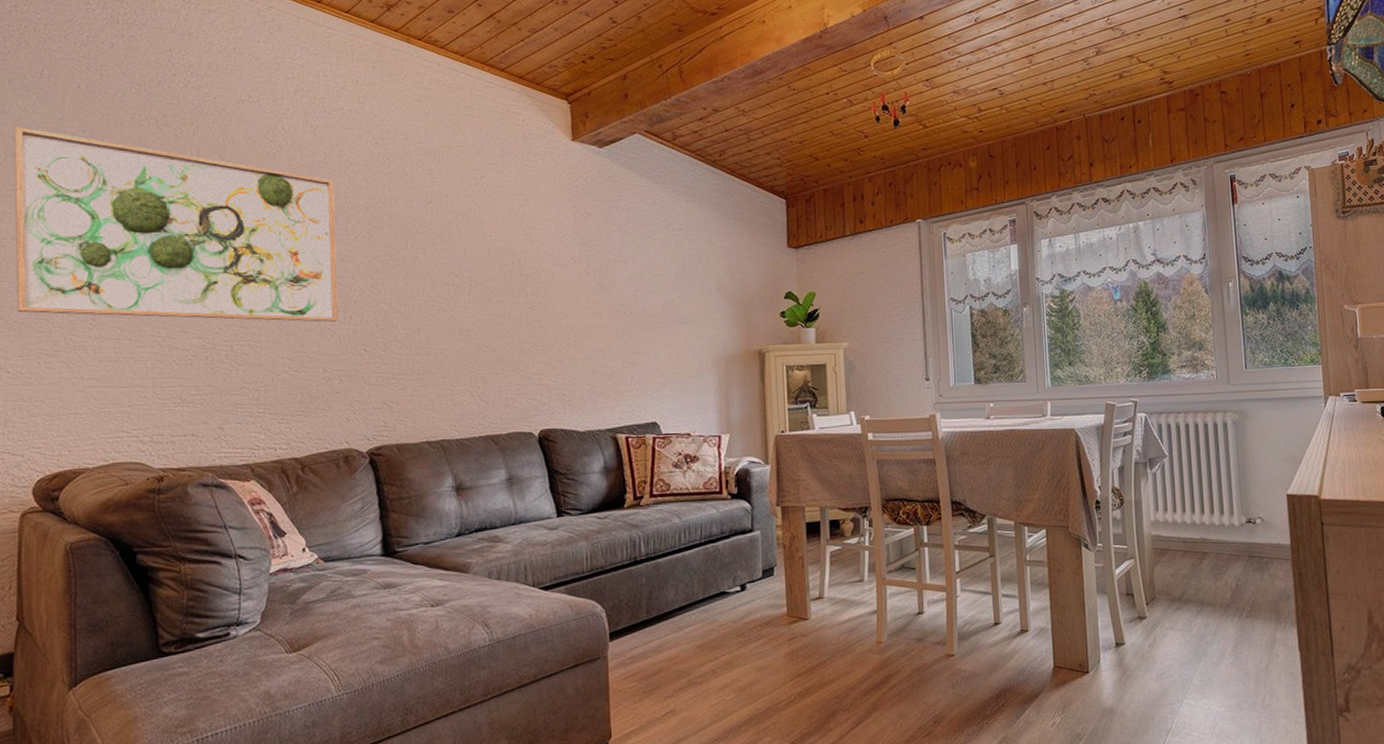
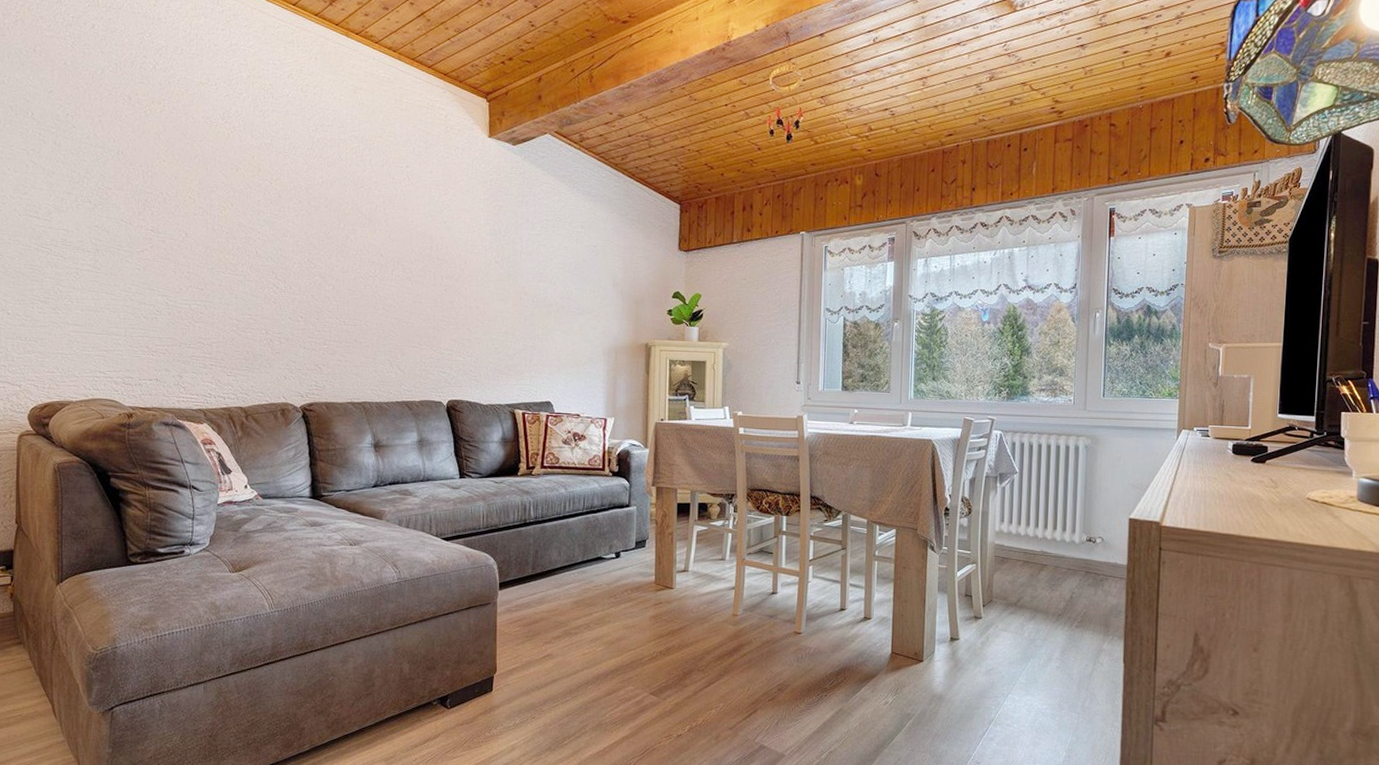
wall art: present [13,126,338,322] -> none [11,96,280,290]

